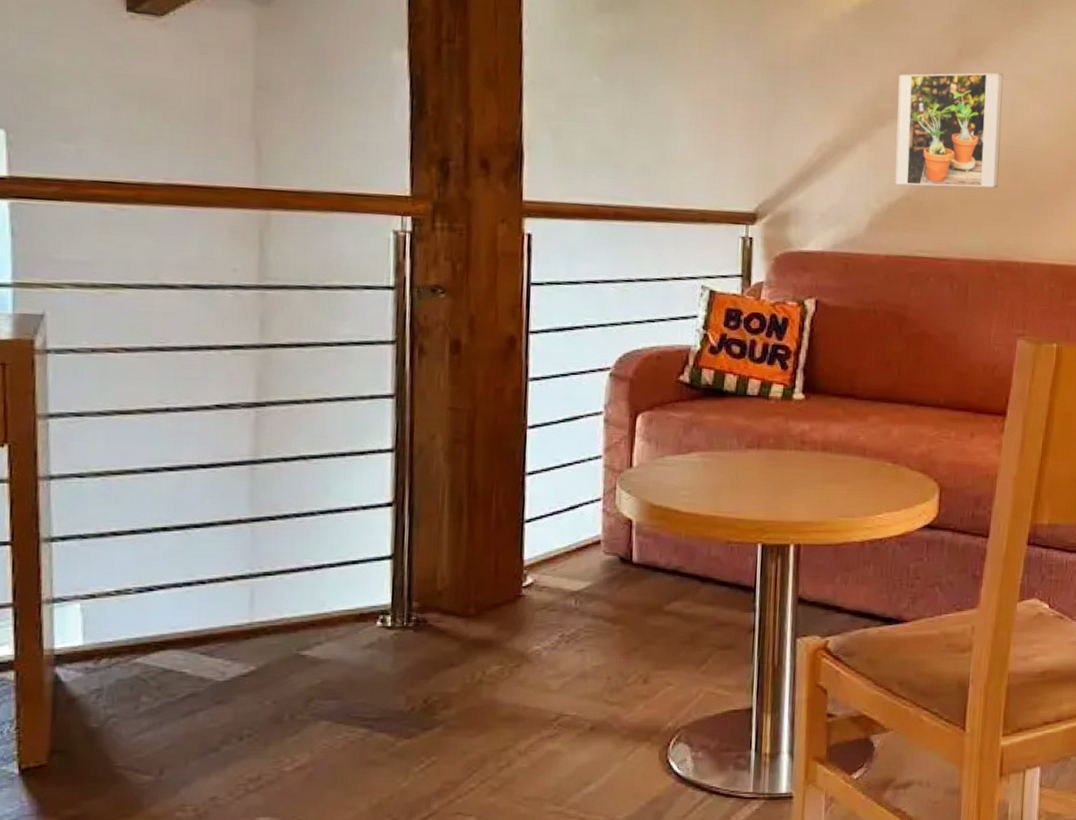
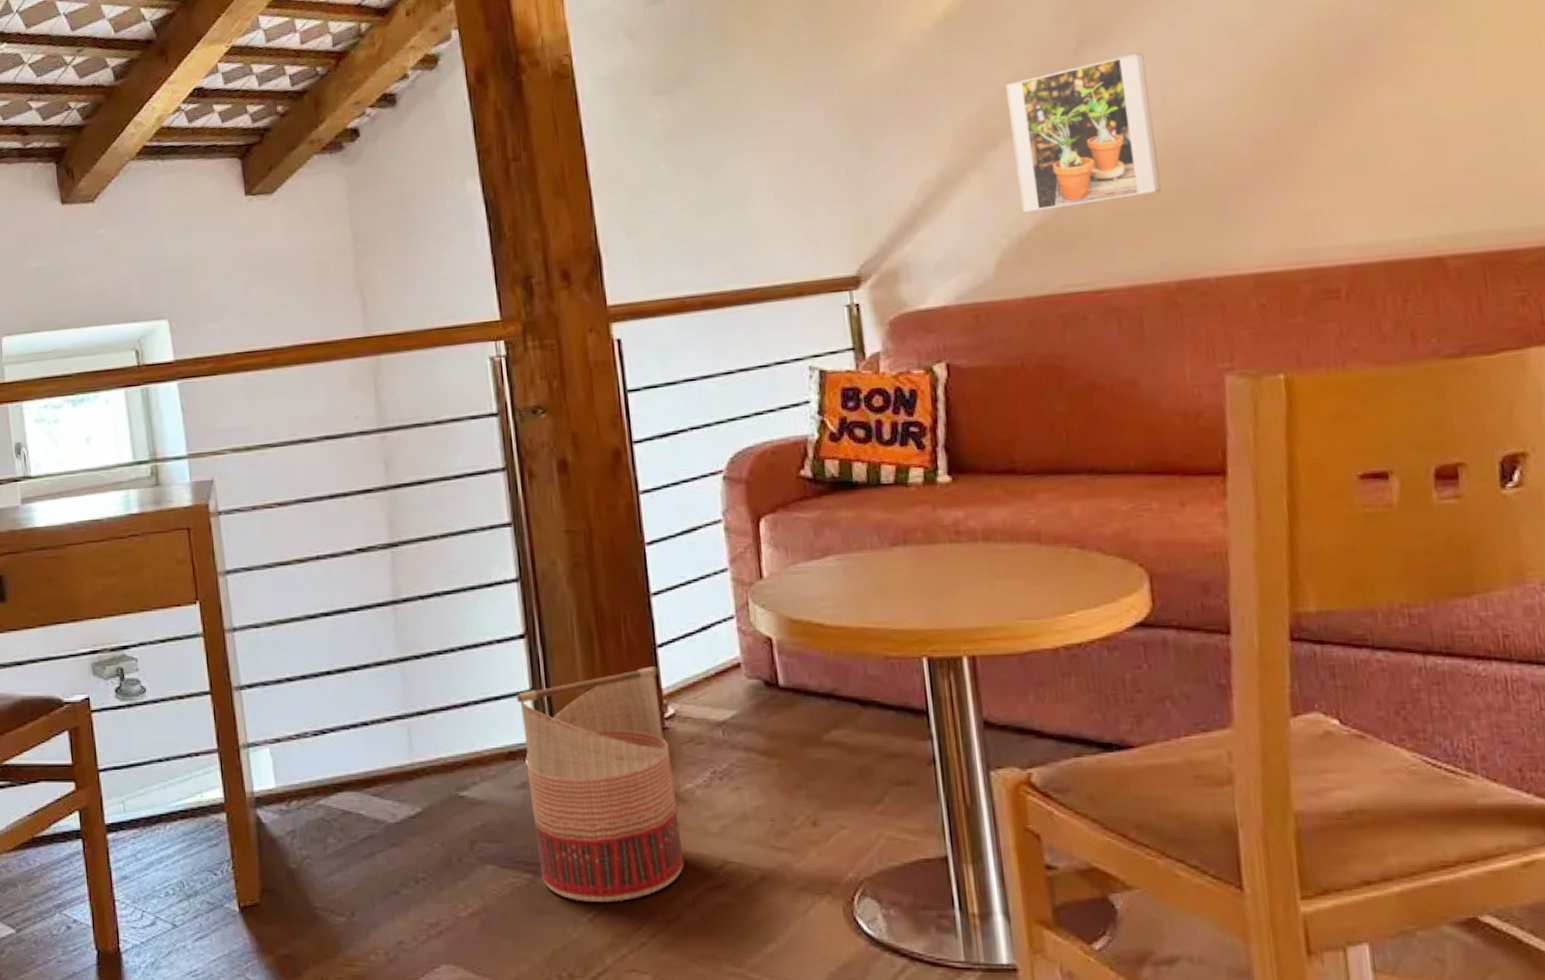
basket: none [375,539,523,754] -> present [515,666,684,903]

